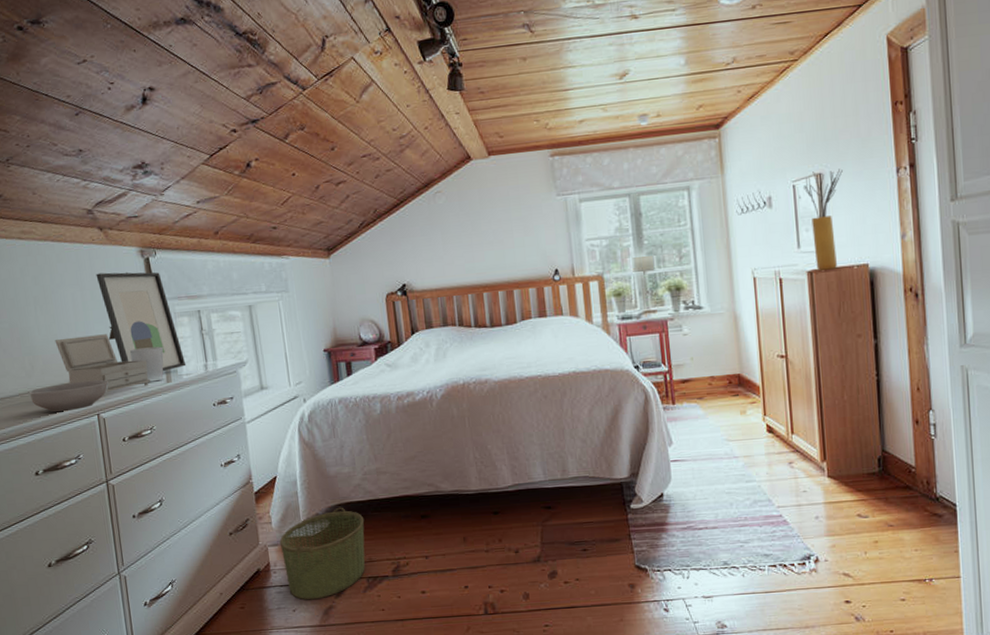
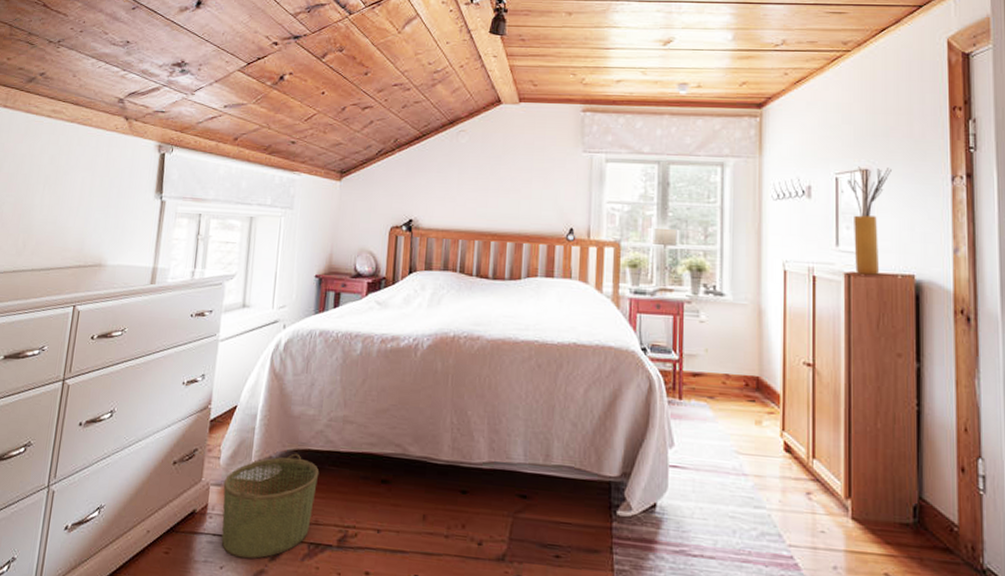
bowl: present [29,380,109,413] -> none [13,267,94,298]
jewelry box: present [55,334,151,397] -> none [53,221,137,289]
picture frame: present [96,271,187,371] -> none [105,161,175,272]
candle holder: present [130,346,164,382] -> none [122,243,156,281]

